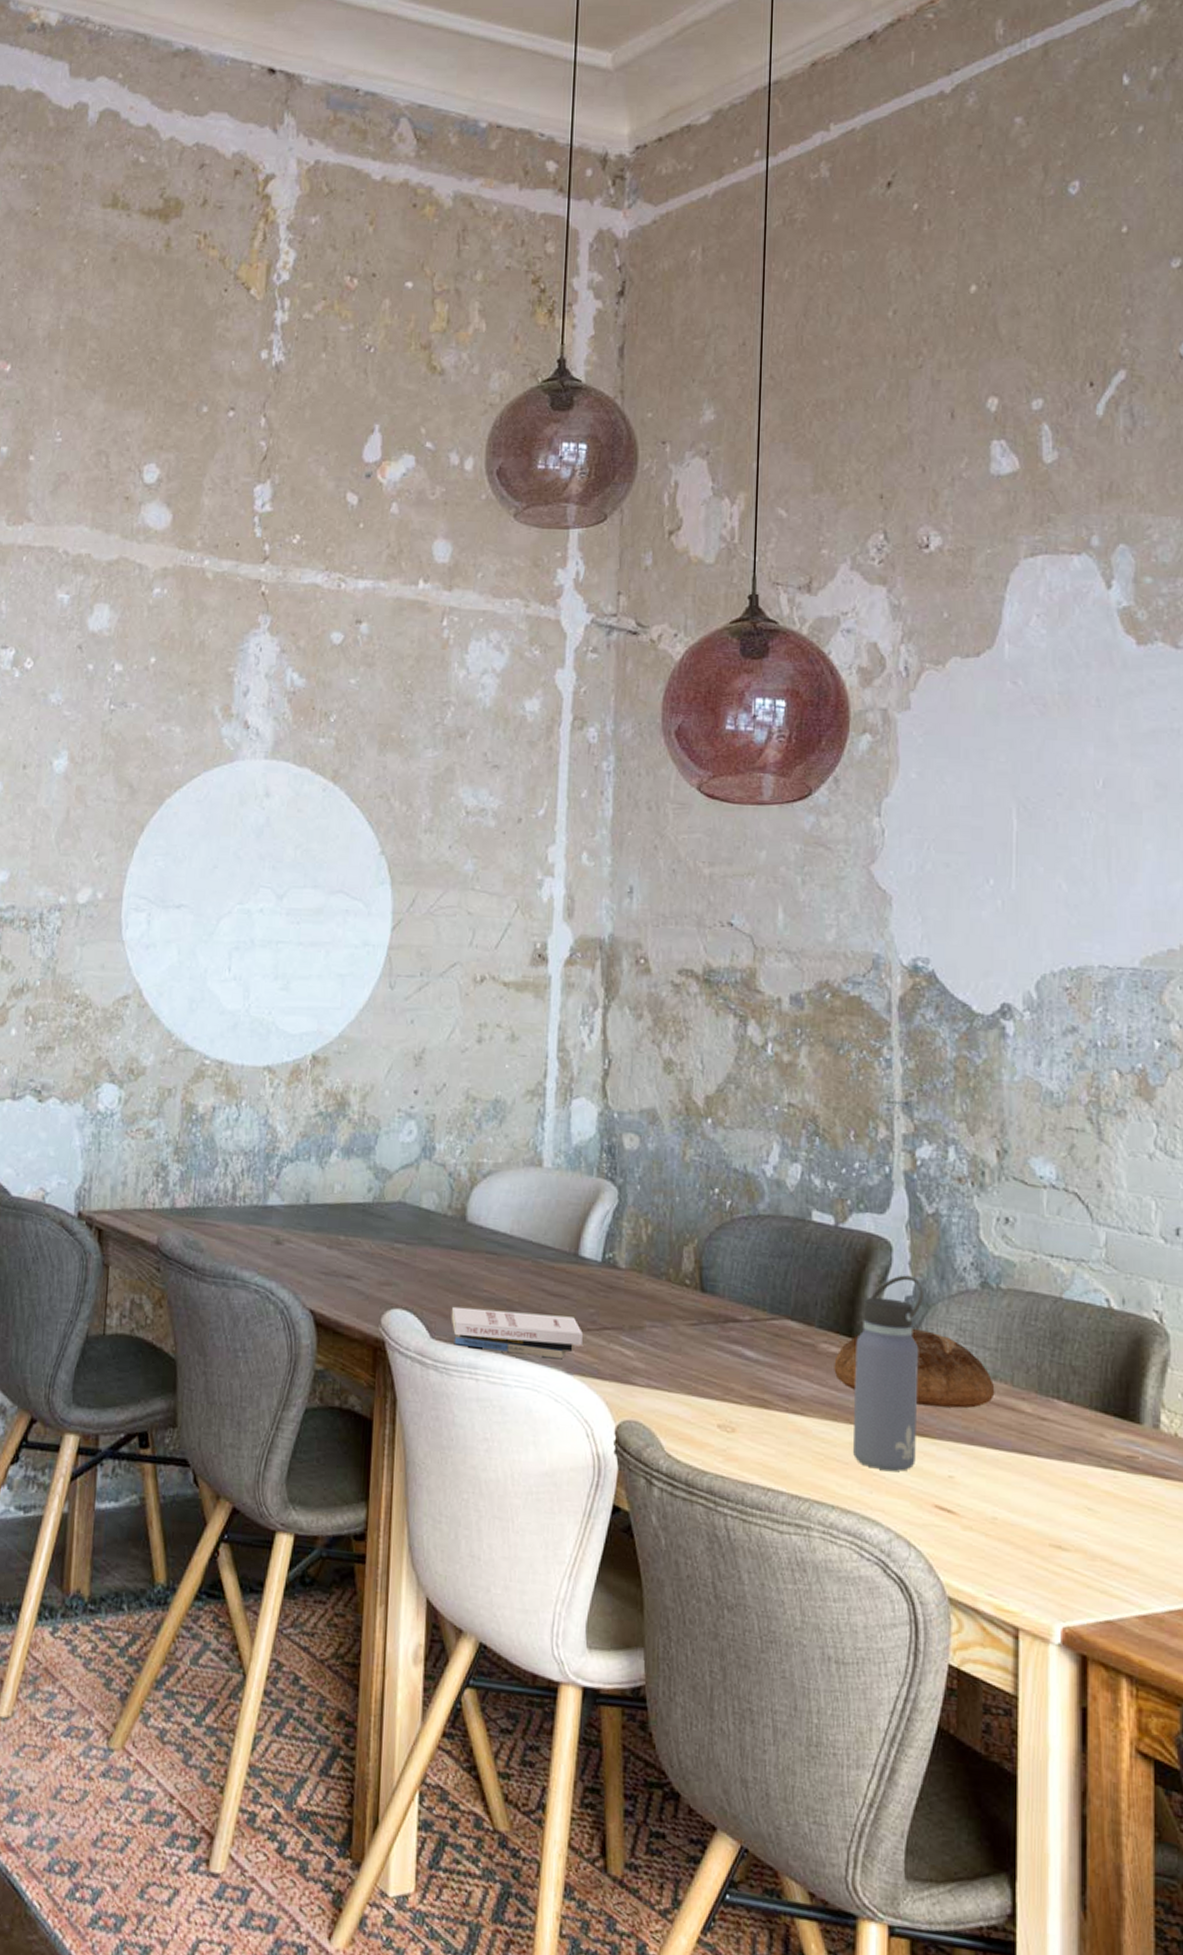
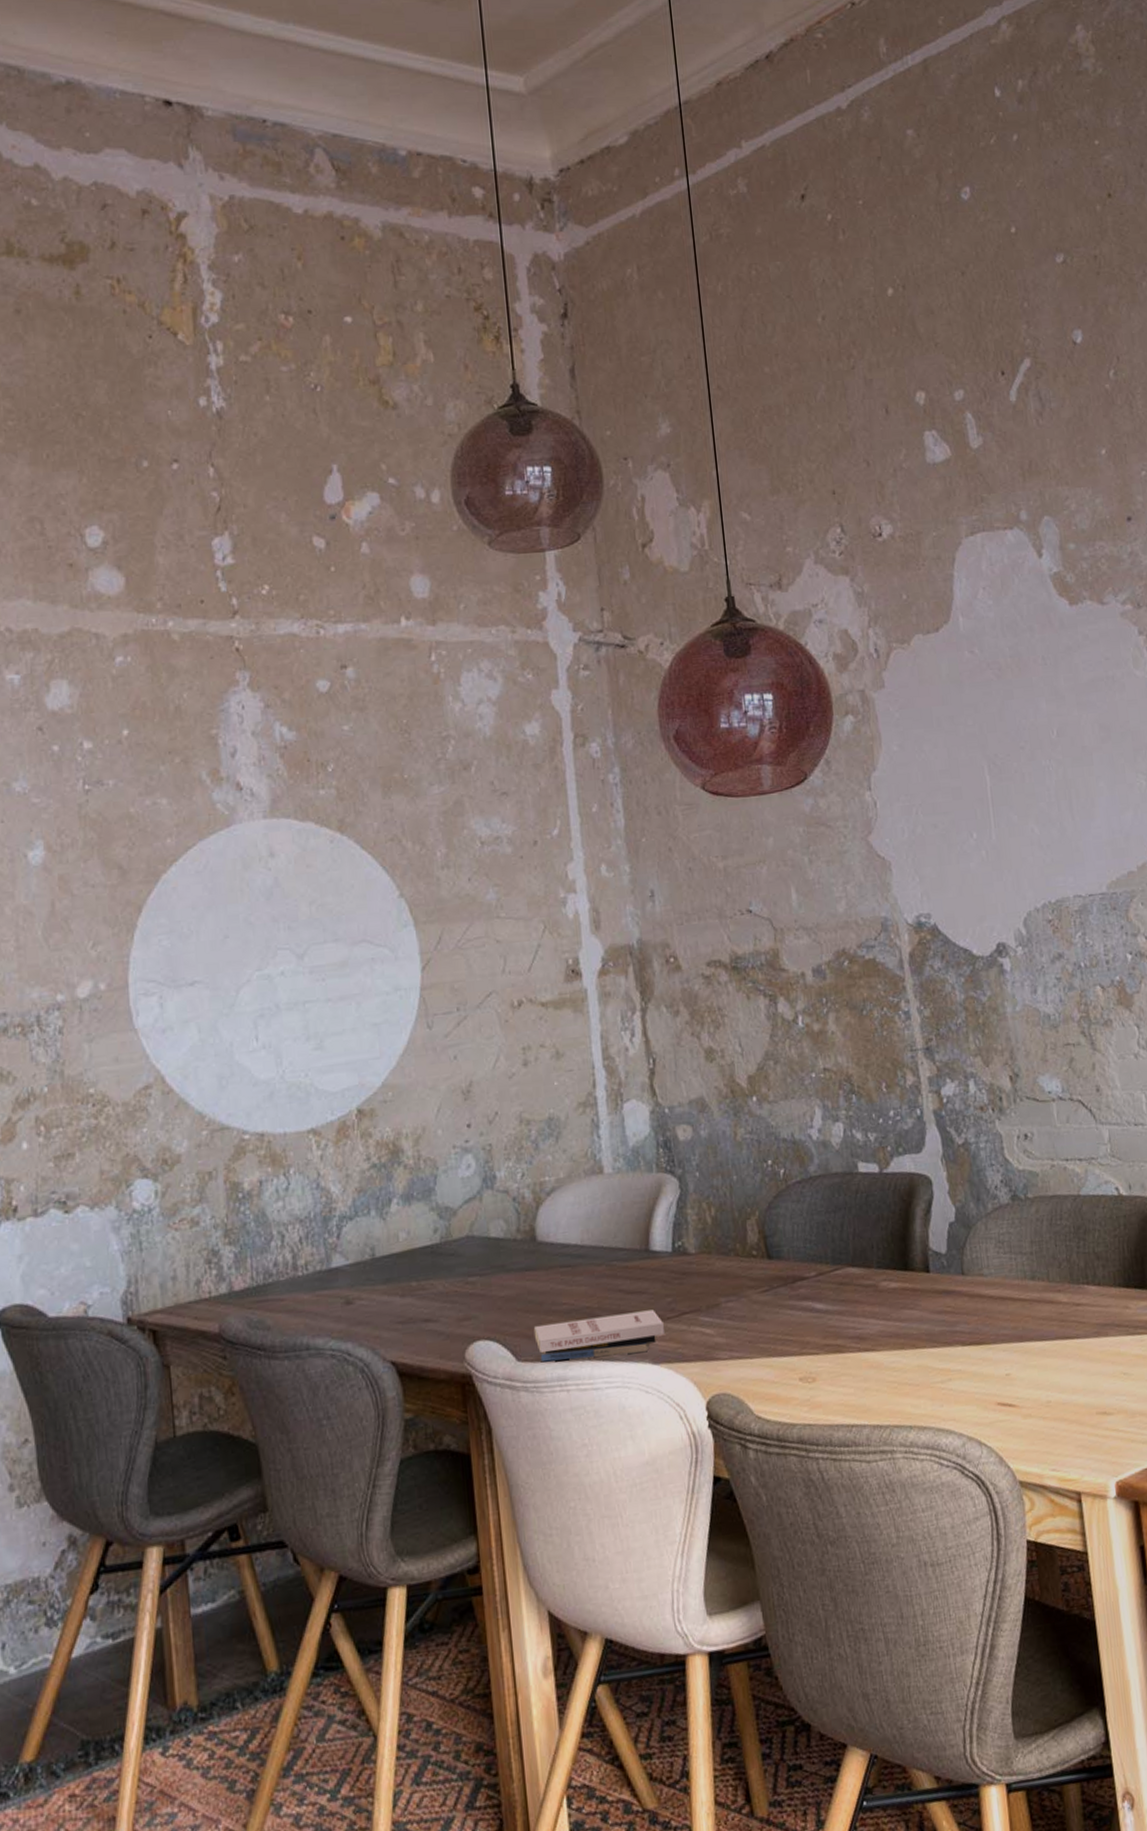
bread: present [834,1328,995,1409] -> none [895,1249,1035,1317]
water bottle: present [852,1275,923,1471] -> none [911,1203,977,1384]

